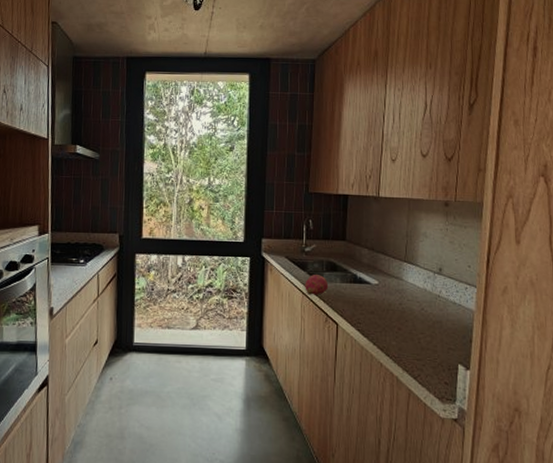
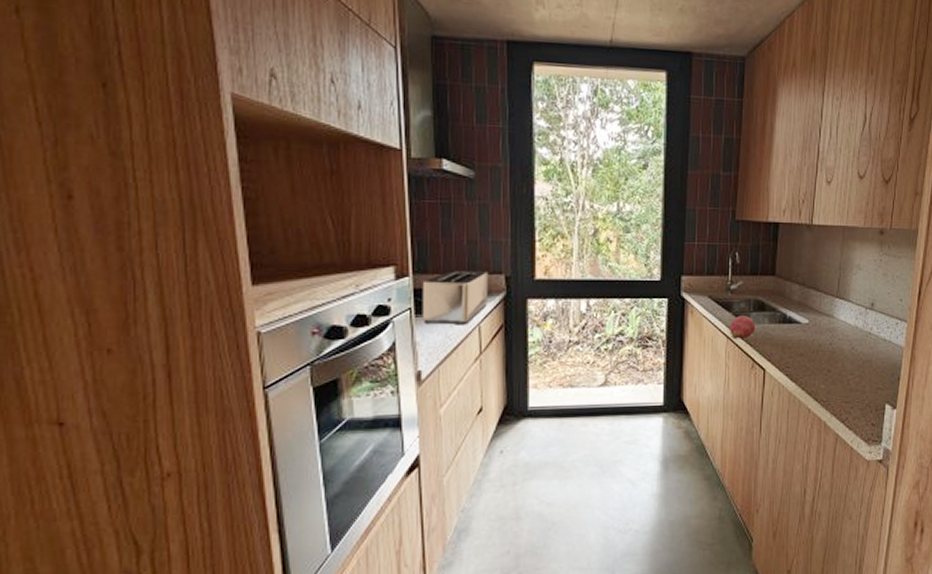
toaster: none [56,229,107,273] -> present [422,270,489,325]

